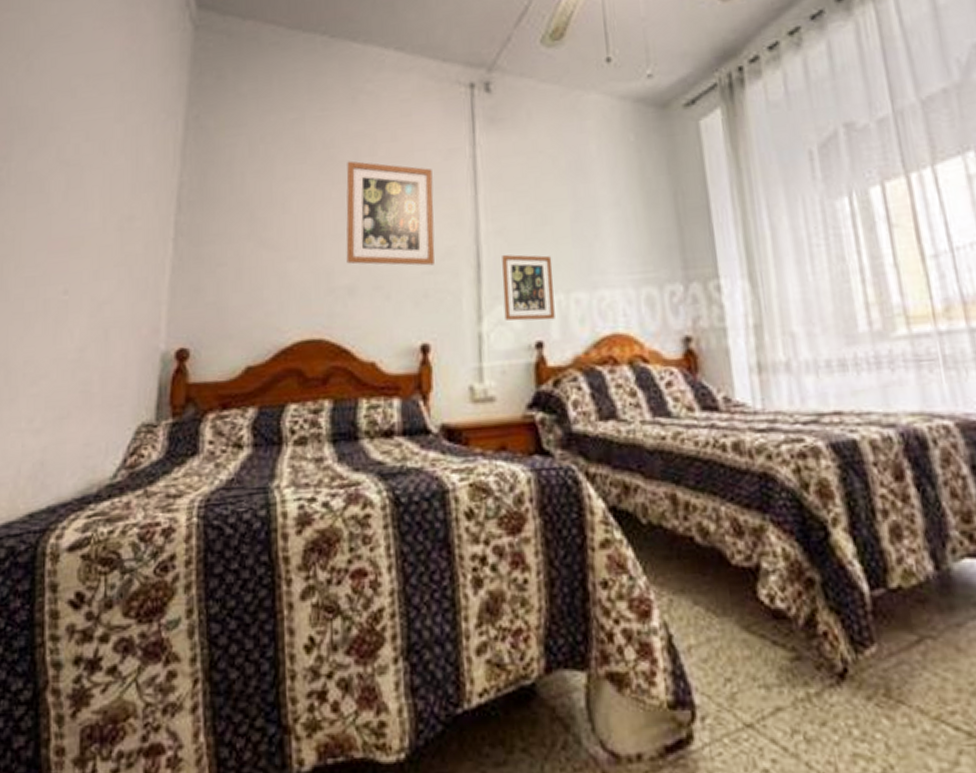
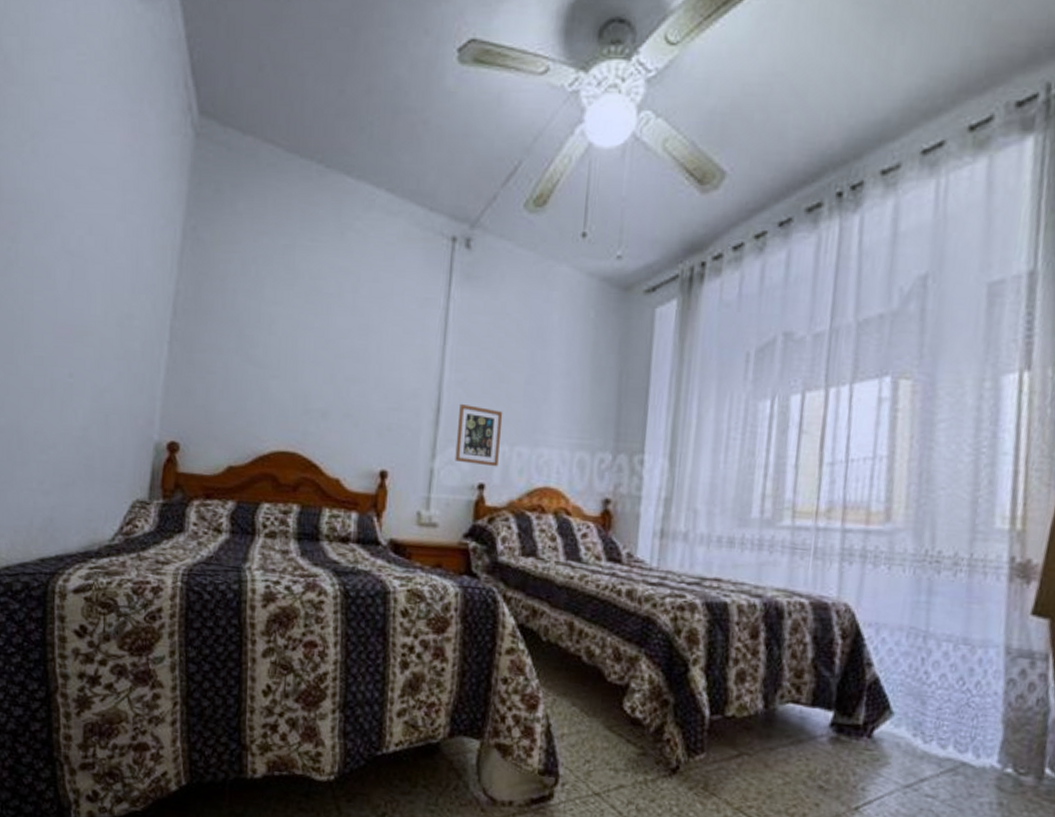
wall art: present [346,161,435,266] -> none [322,294,408,403]

